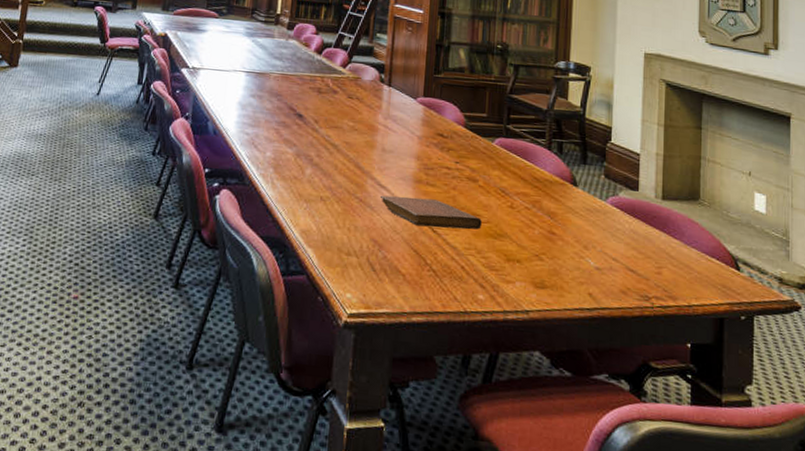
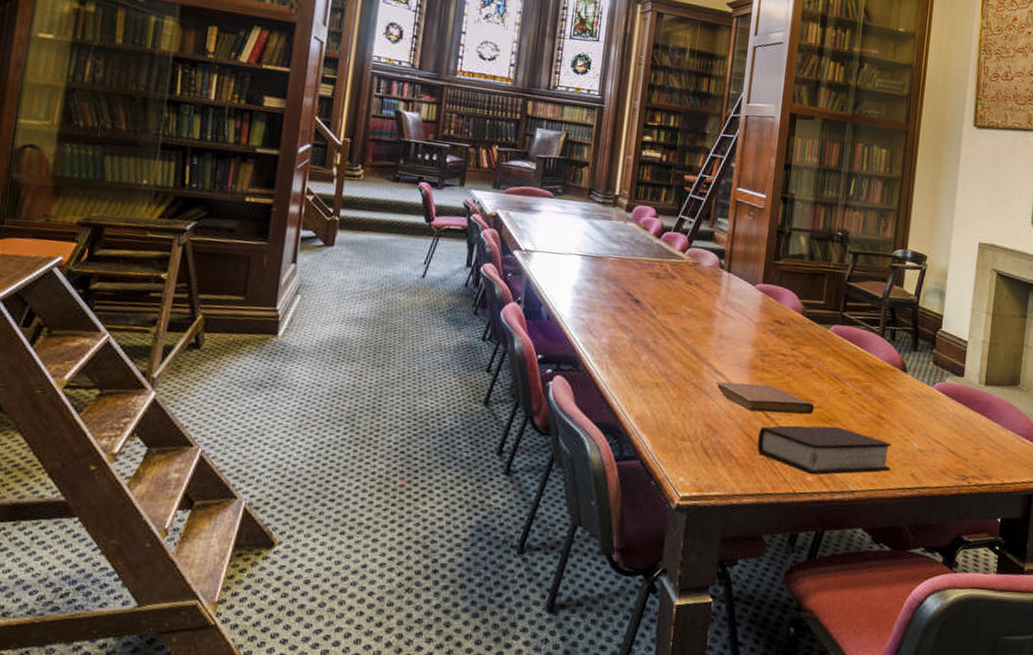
bible: none [425,240,567,293] -> present [757,425,892,475]

